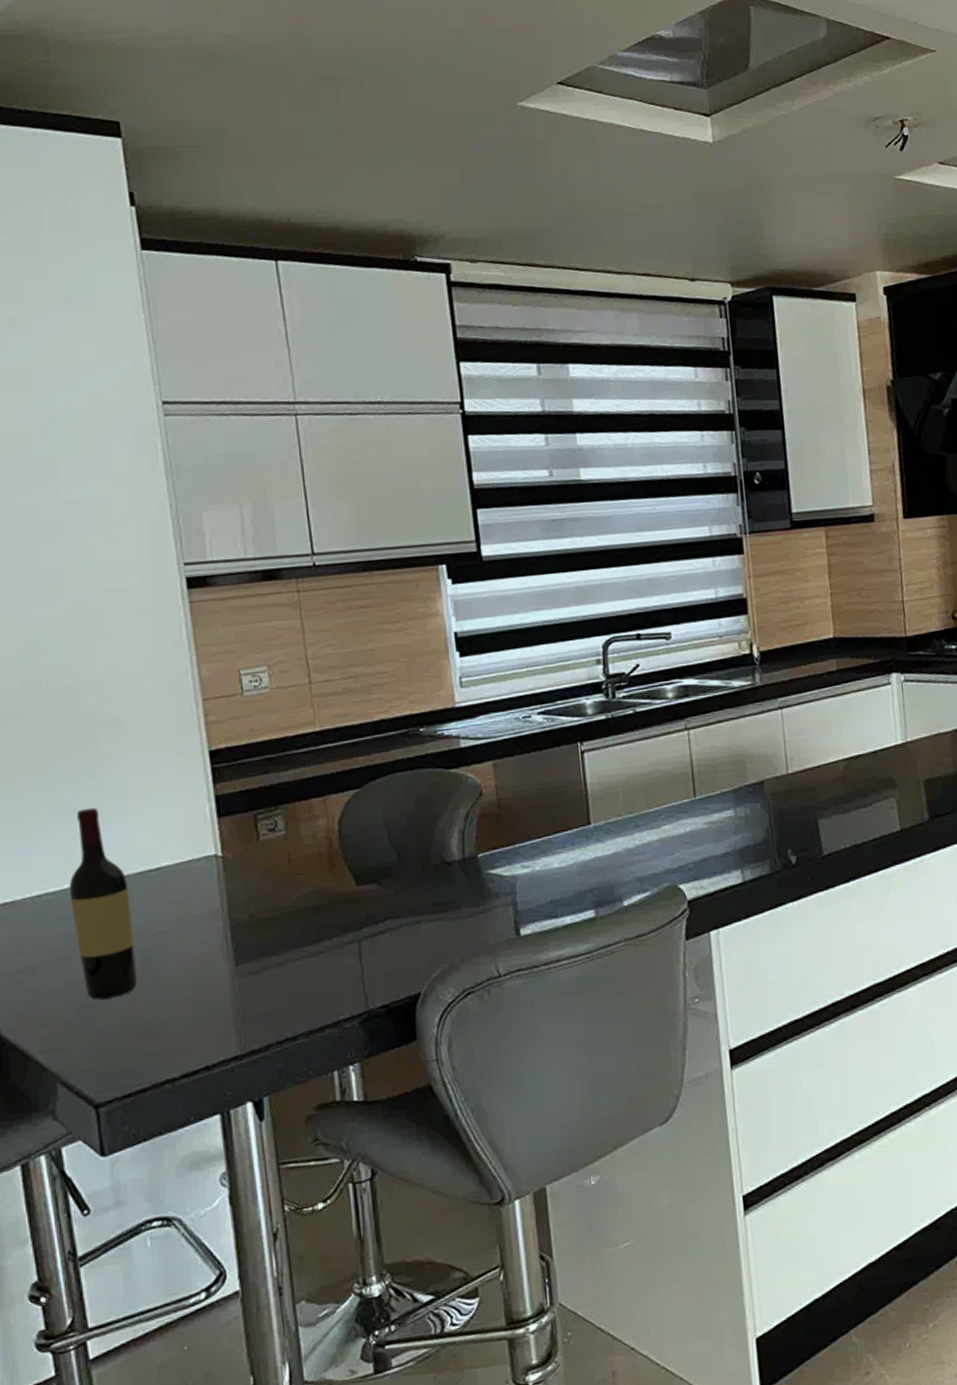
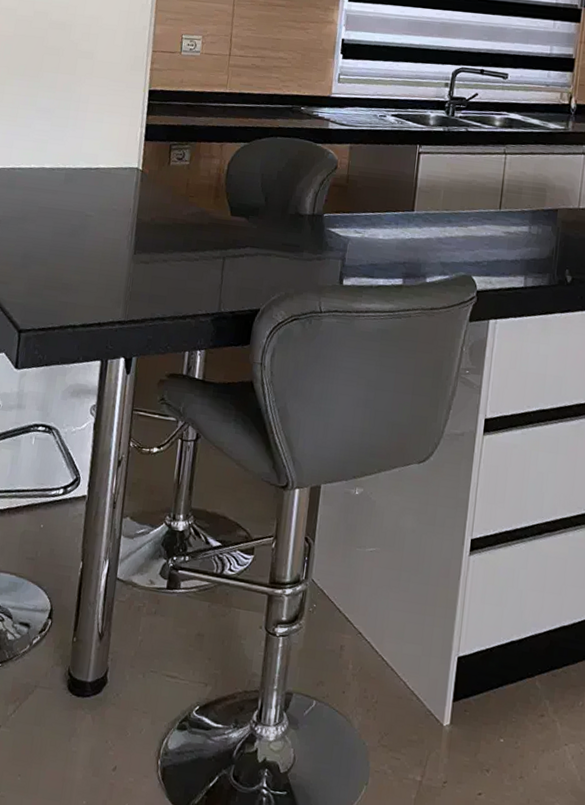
wine bottle: present [69,807,137,1000] -> none [30,112,74,255]

